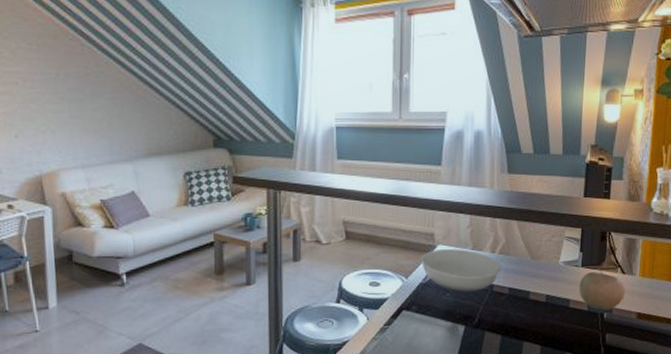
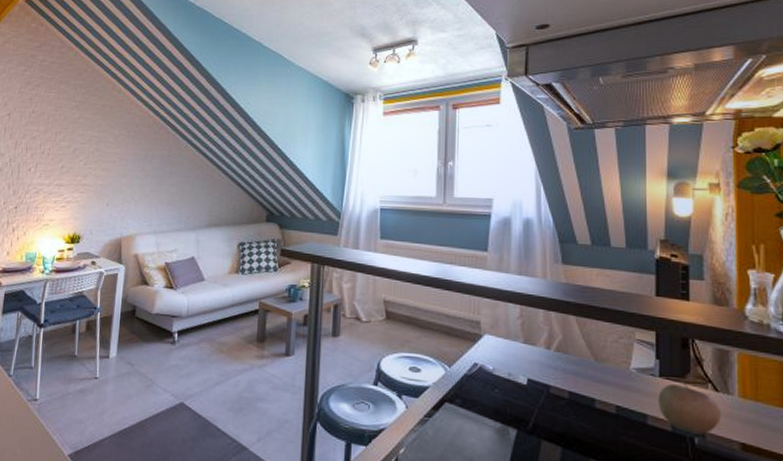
bowl: present [421,249,502,293] -> none [465,339,559,392]

